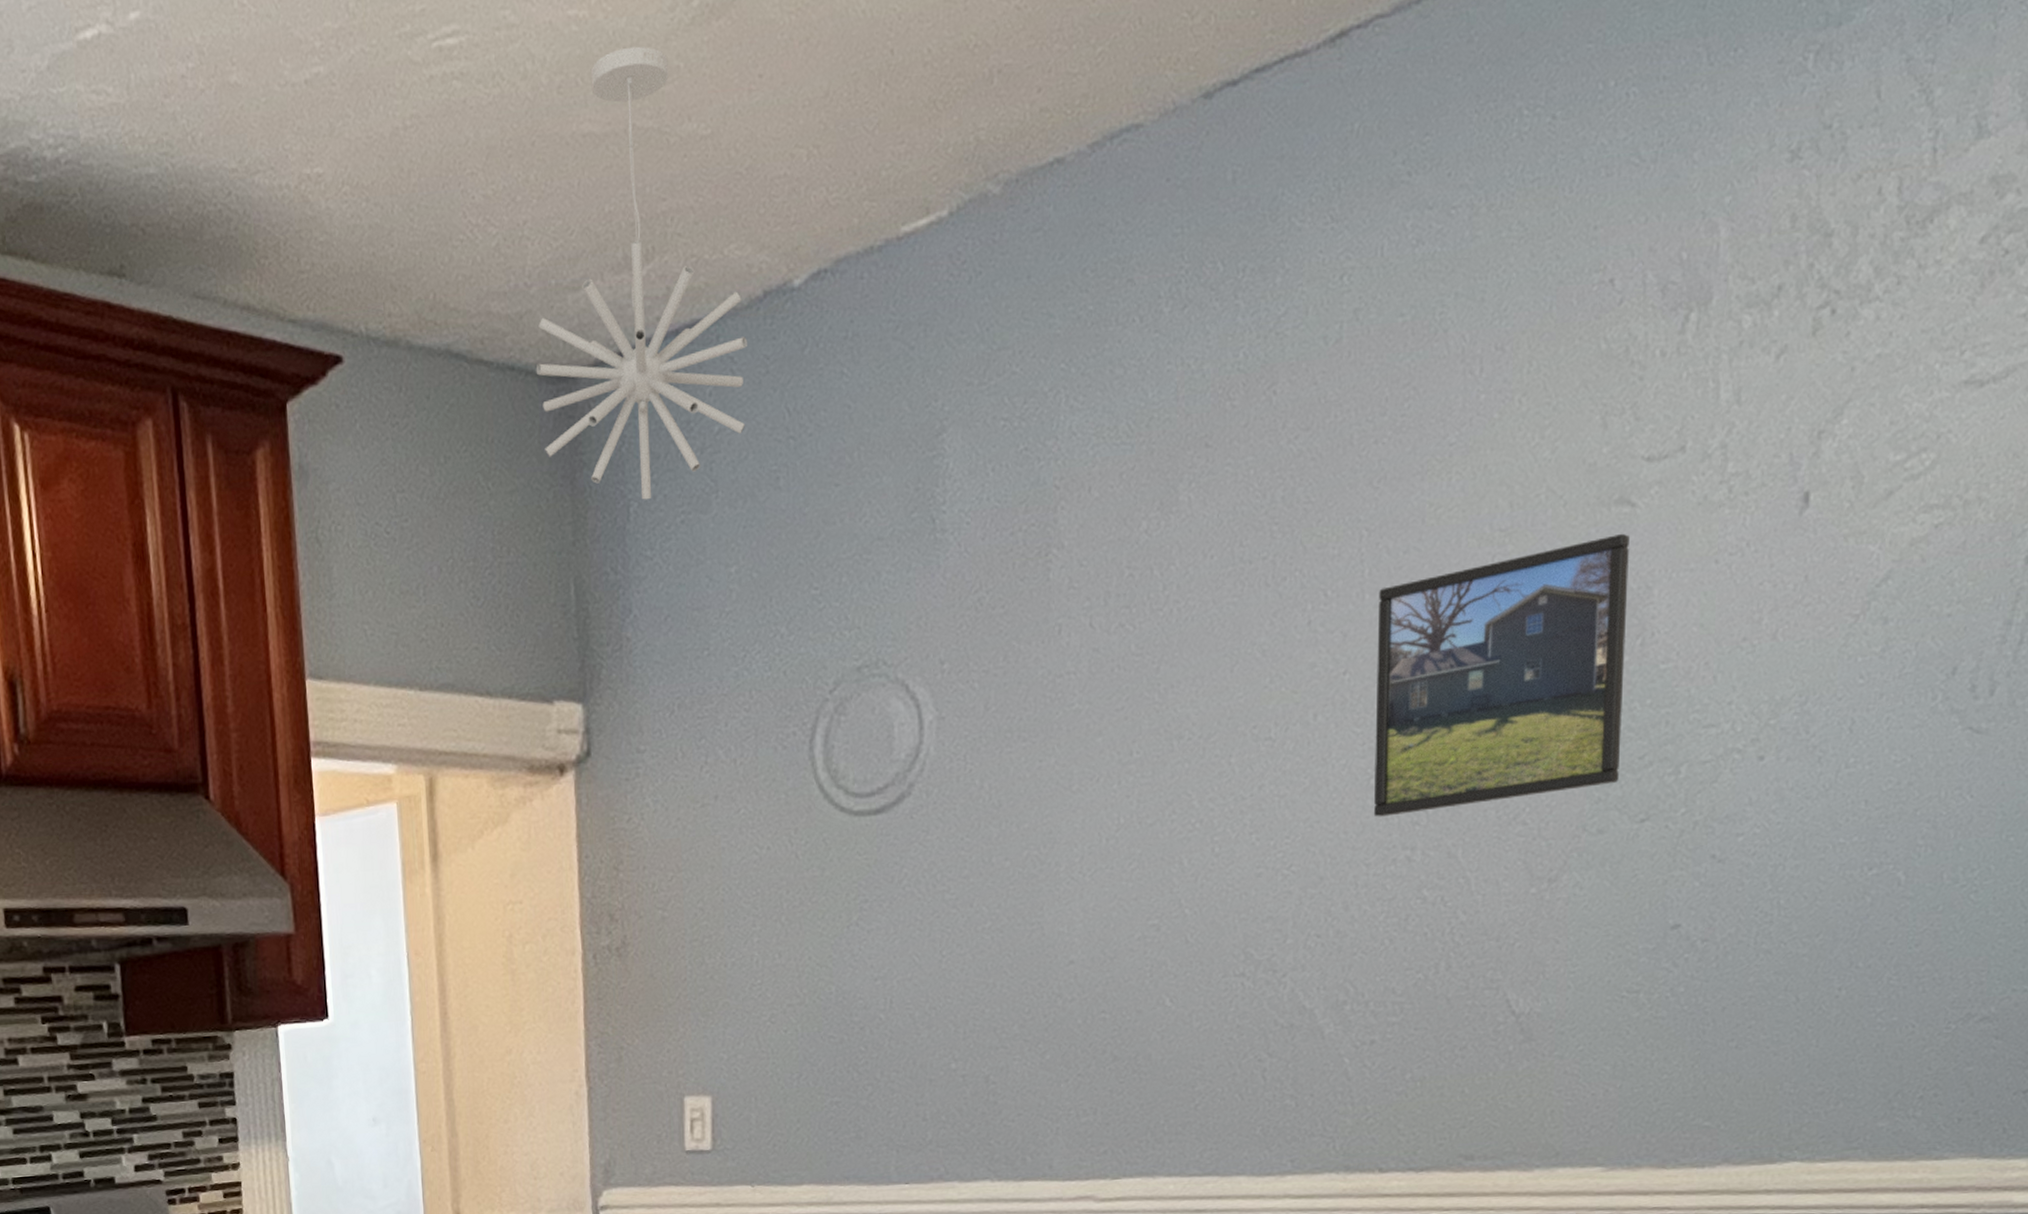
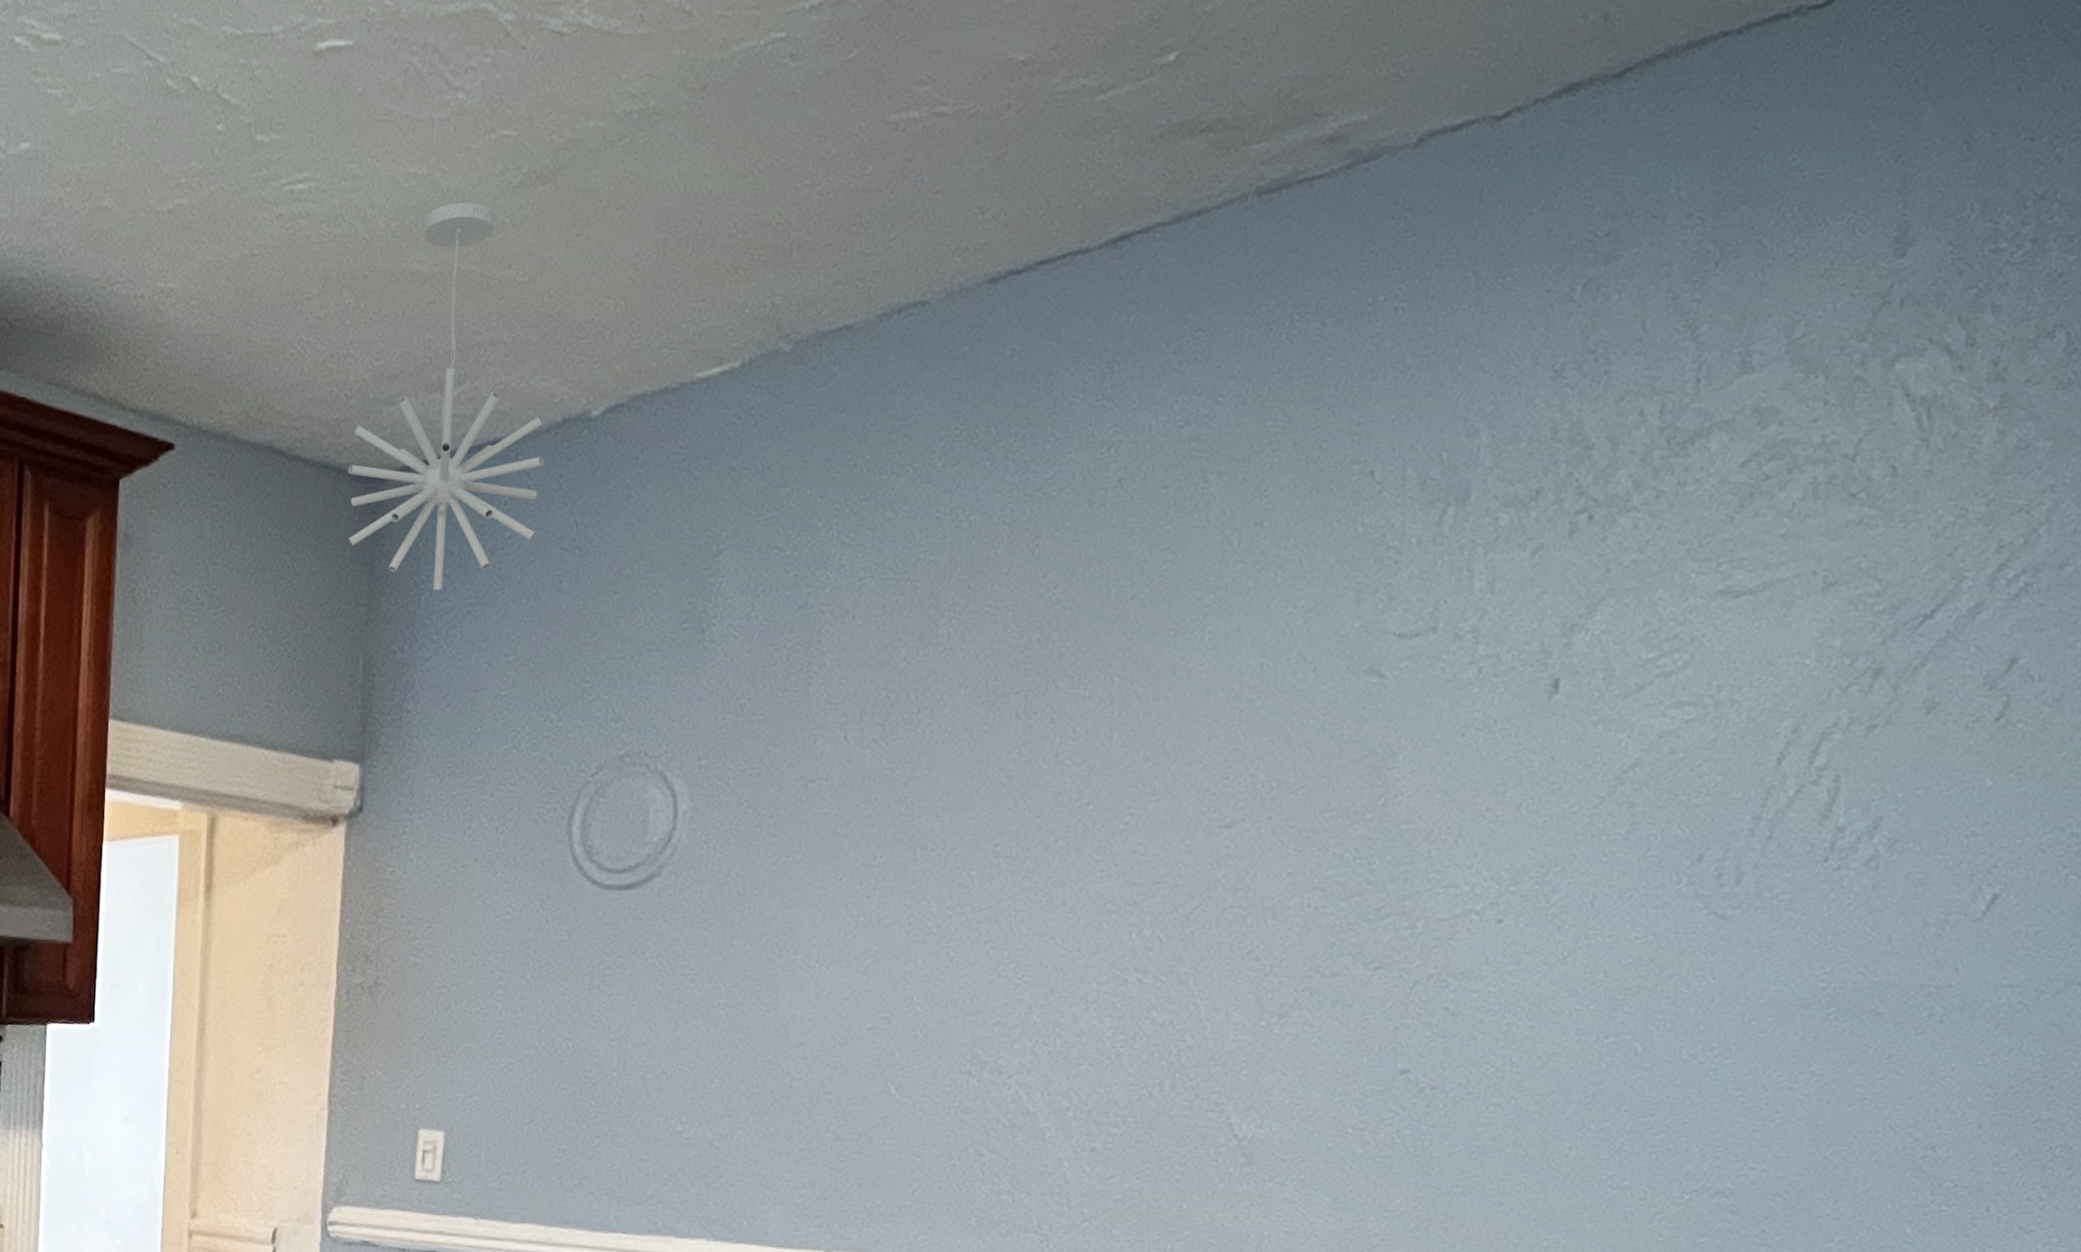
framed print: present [1373,533,1629,817] -> none [1107,701,1377,940]

